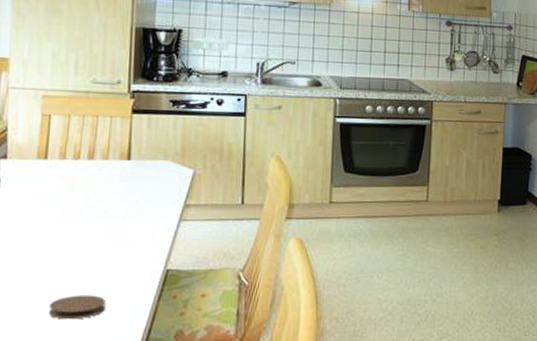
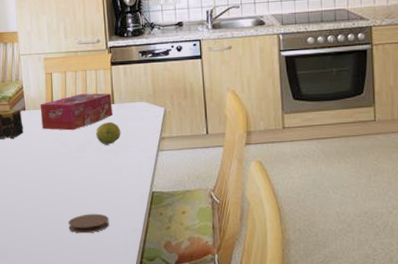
tissue box: none [28,144,128,189] -> present [40,93,113,131]
fruit: none [101,182,135,209] -> present [96,122,121,145]

